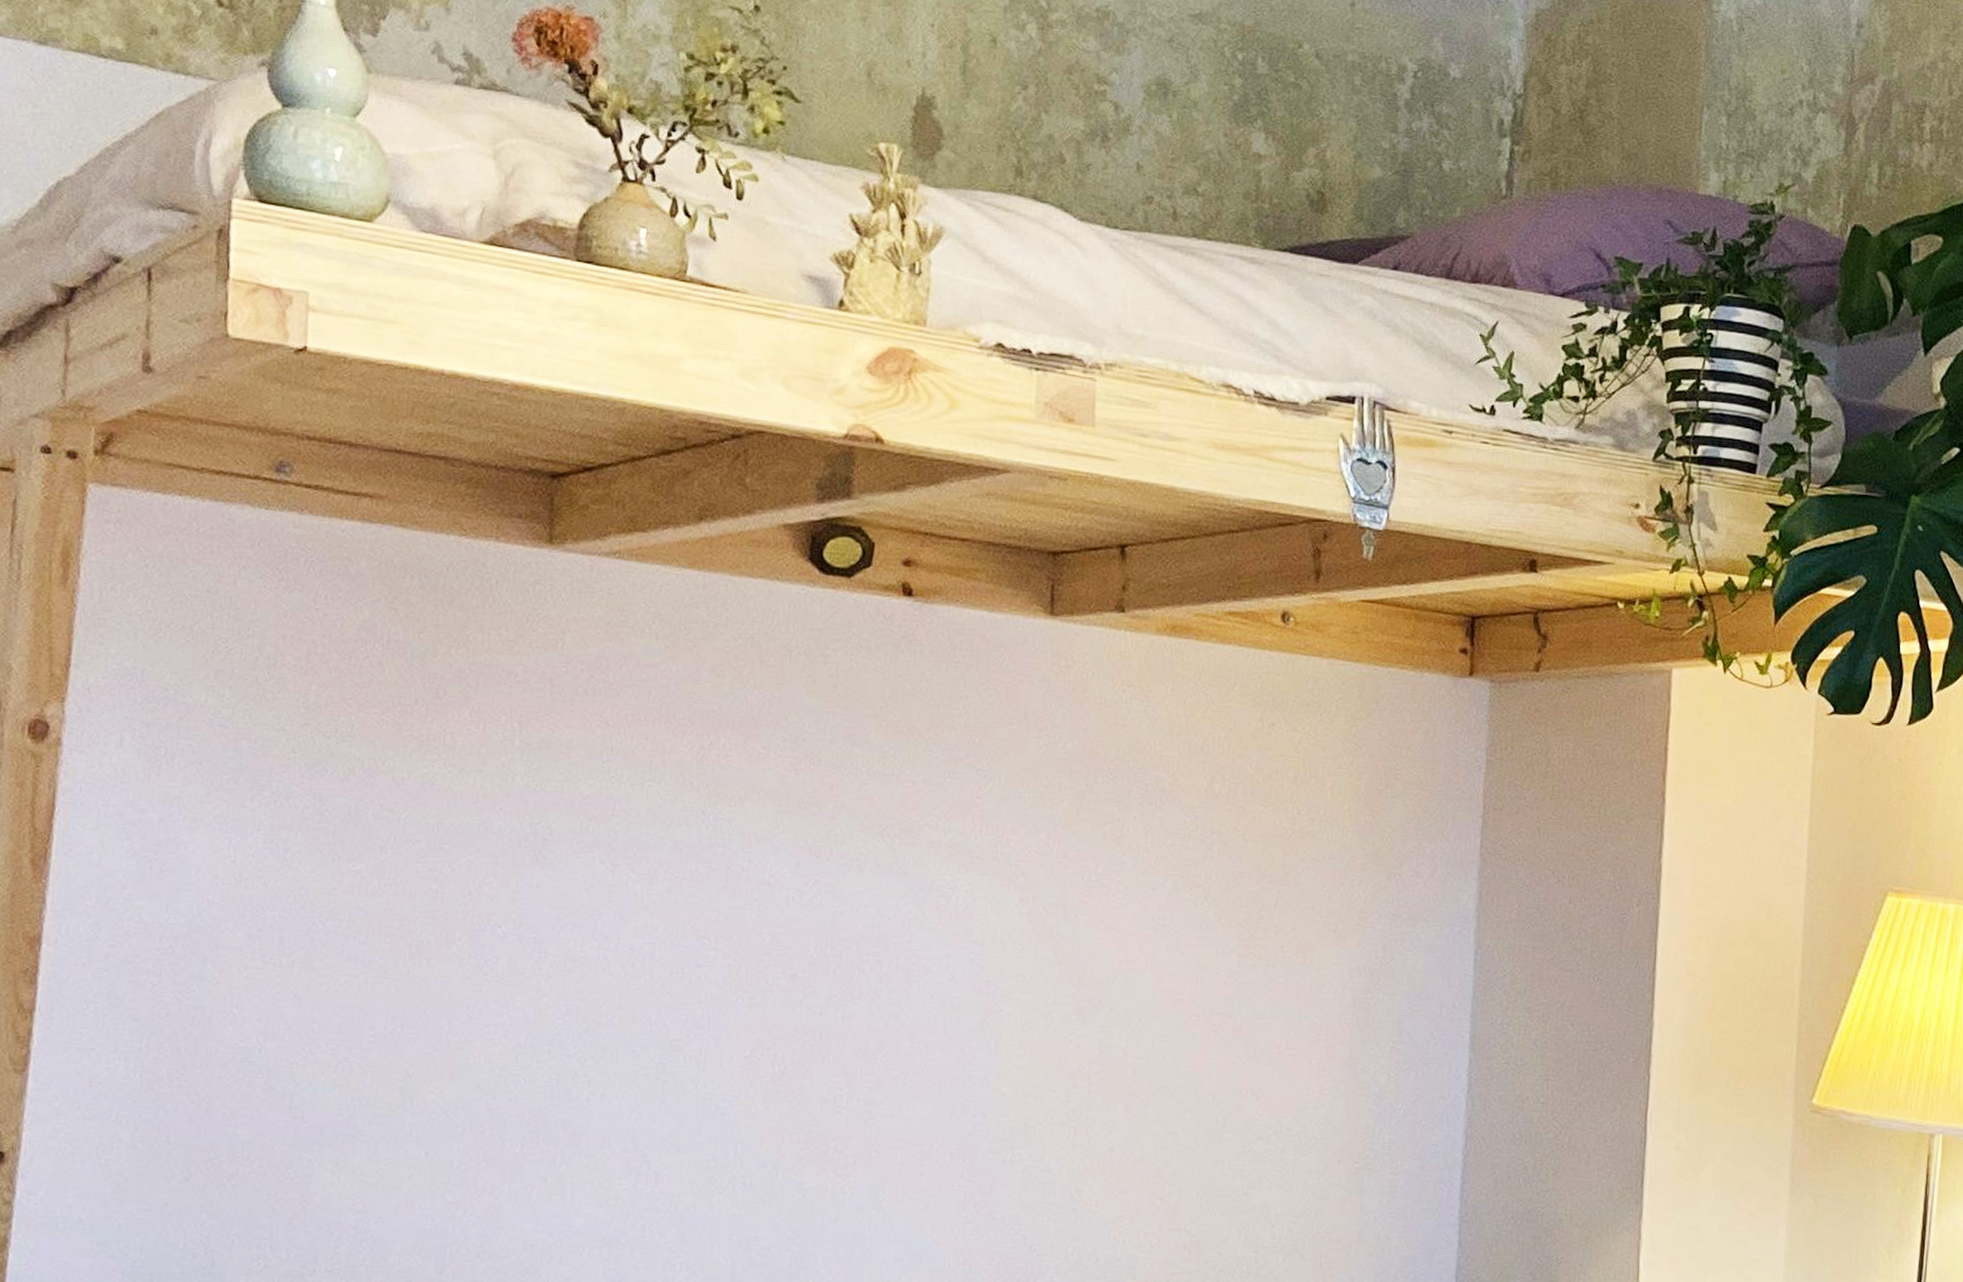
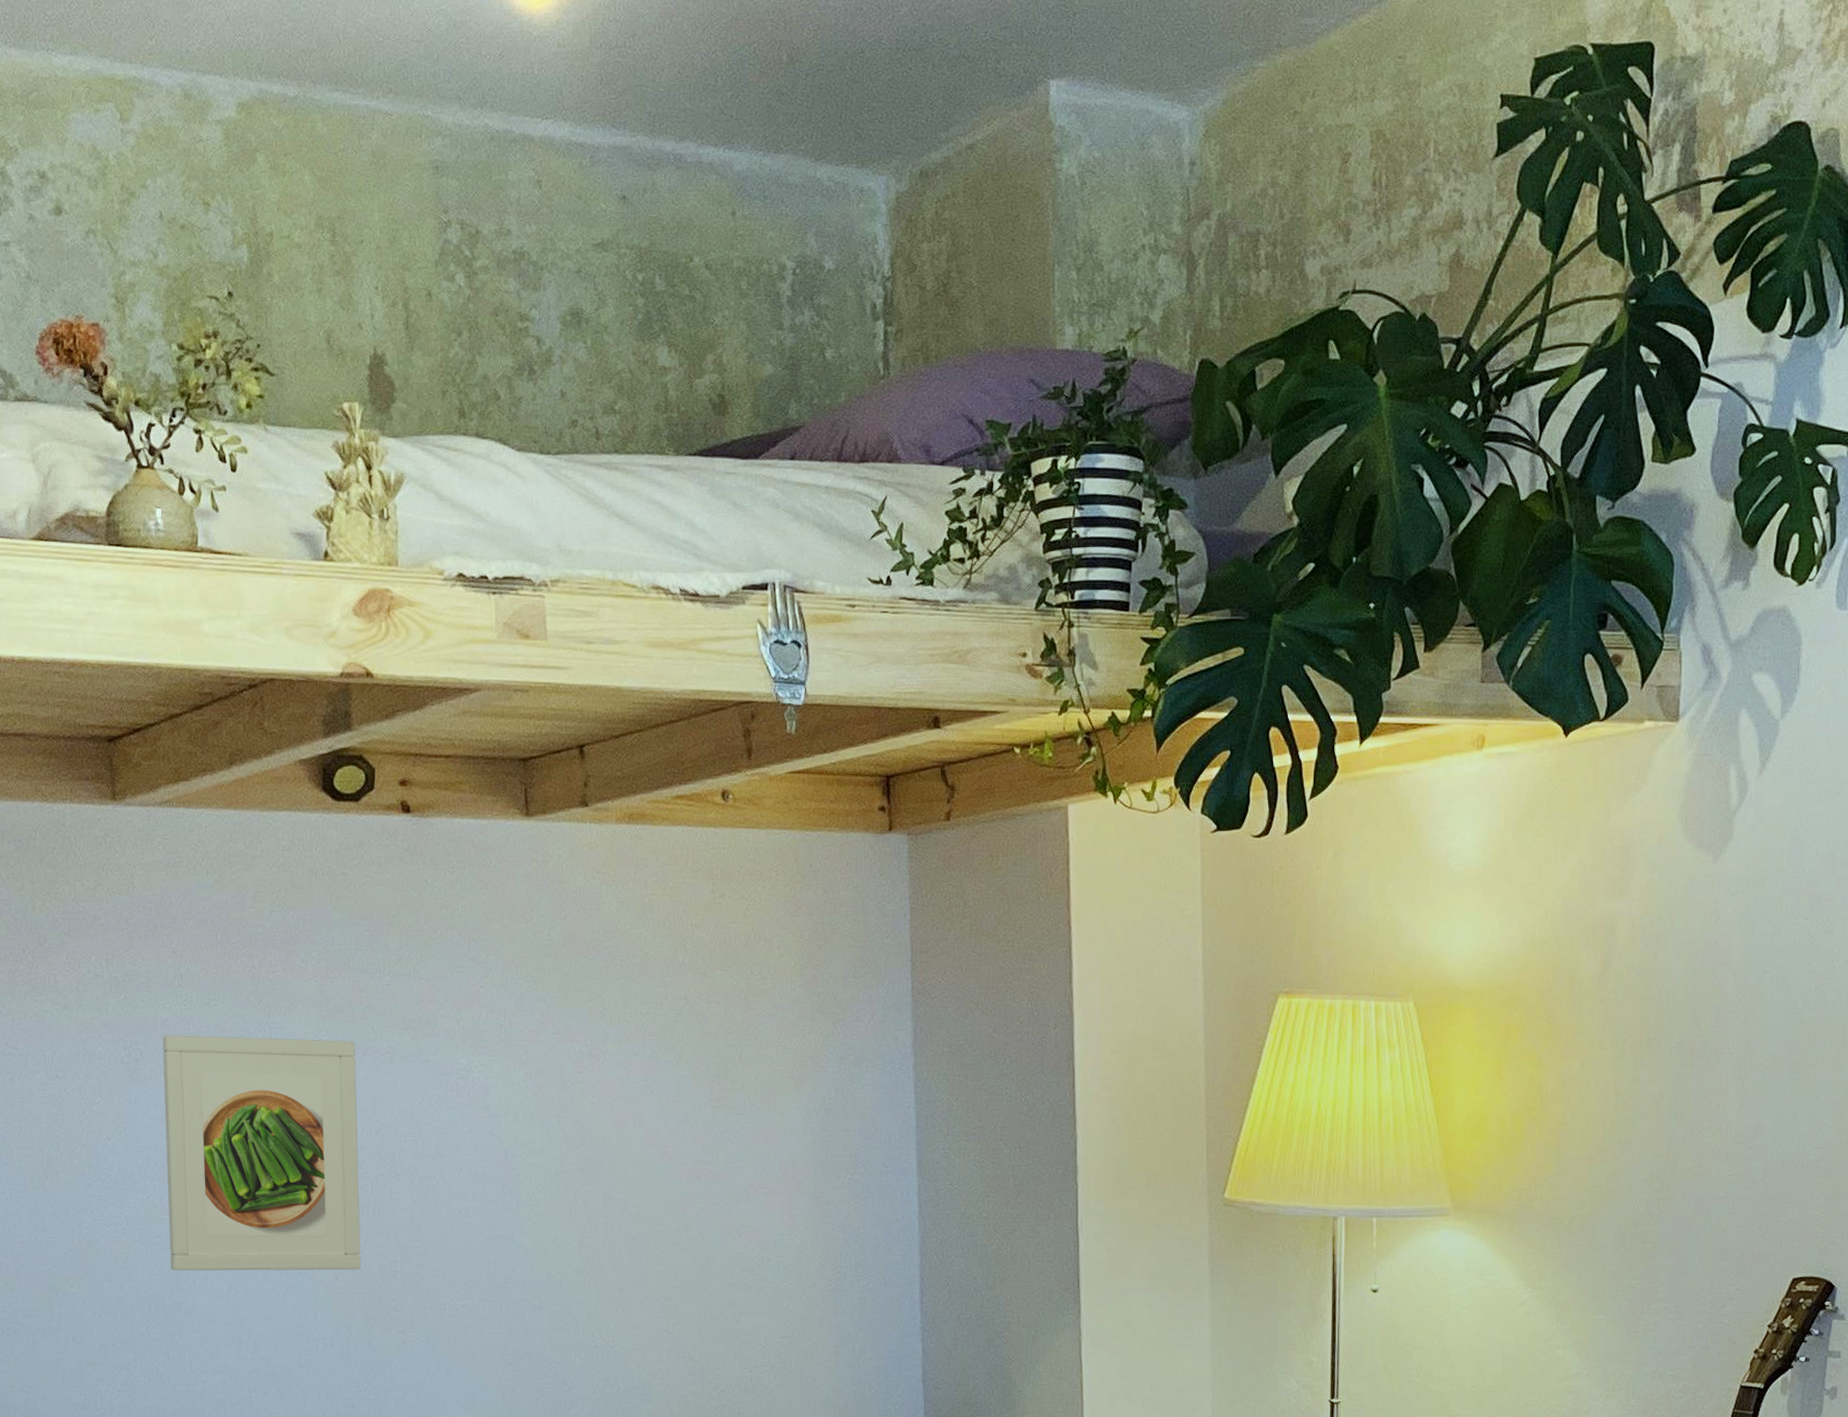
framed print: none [560,814,819,1102] -> present [162,1035,361,1271]

